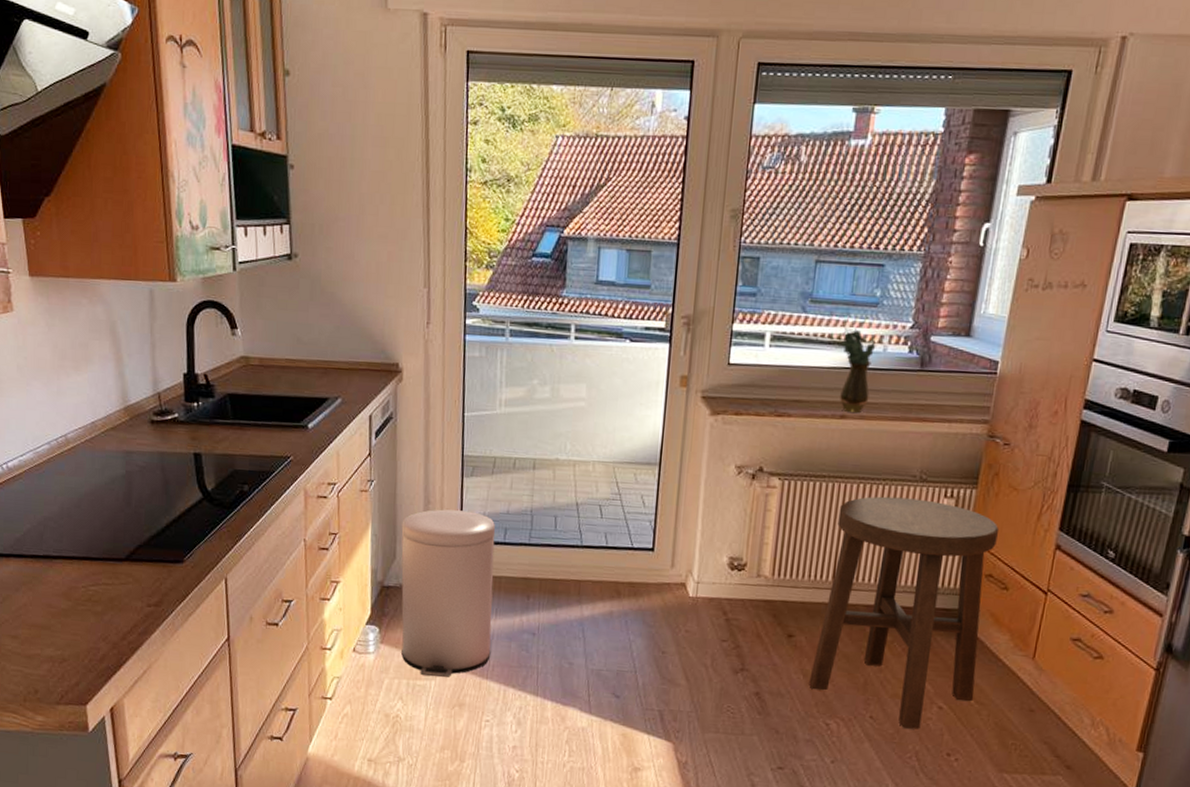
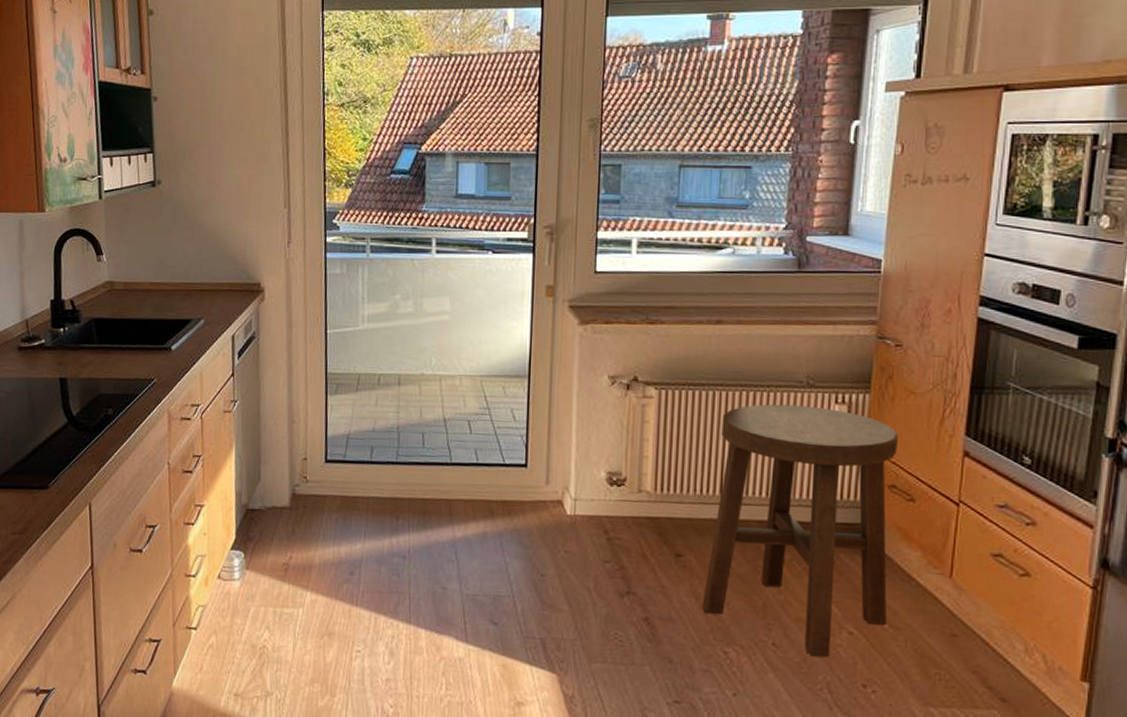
pedal bin: present [401,509,496,678] -> none [265,428,362,606]
vase: present [840,325,876,413] -> none [712,229,749,317]

